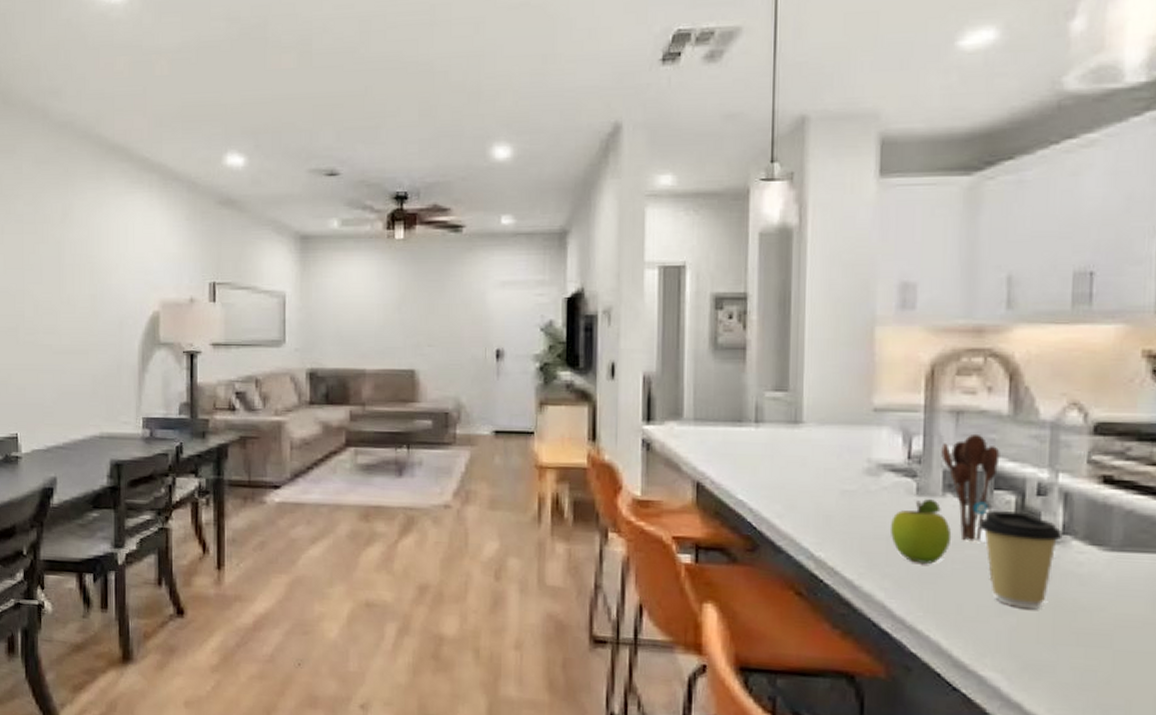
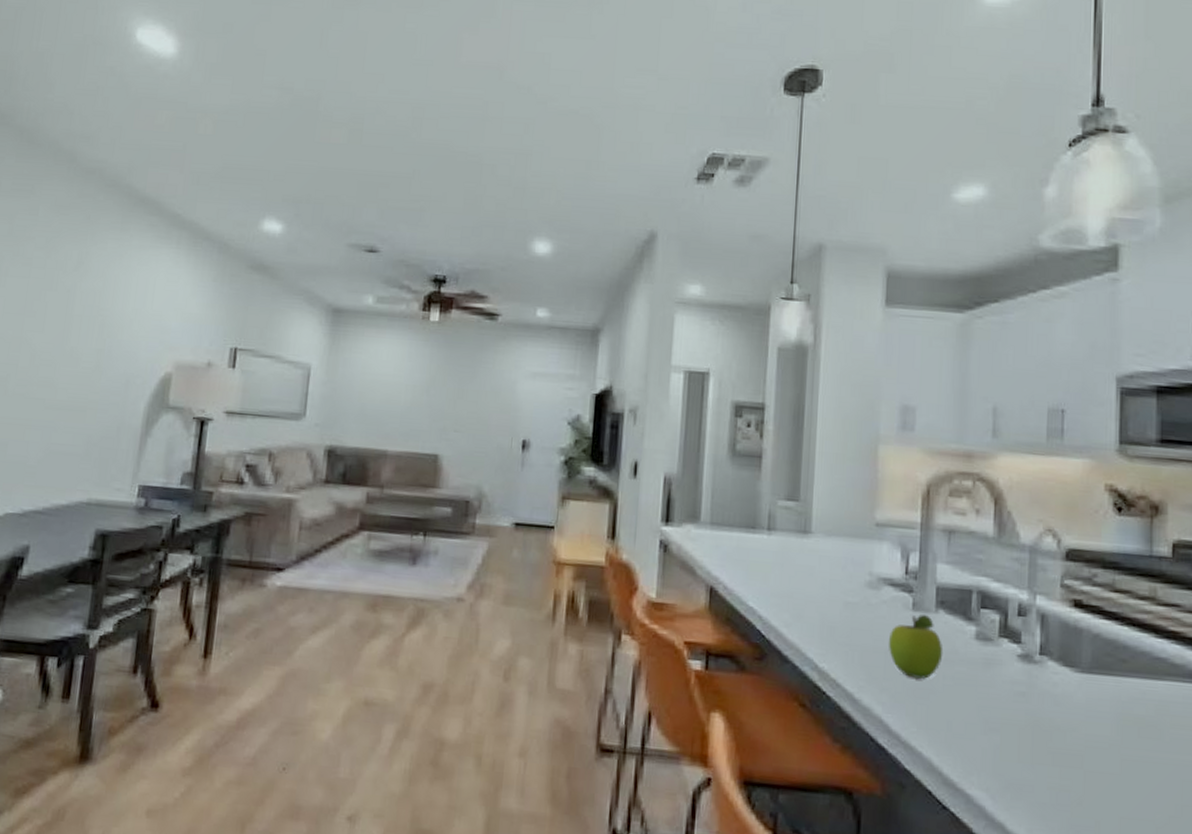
utensil holder: present [941,433,1000,542] -> none [935,553,986,659]
coffee cup: present [979,510,1063,610] -> none [967,629,1040,728]

